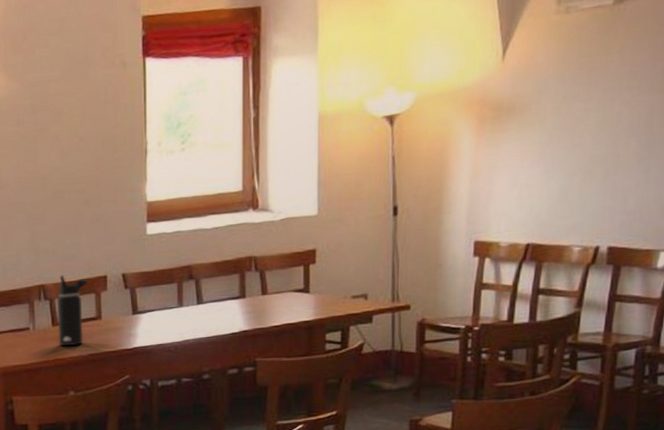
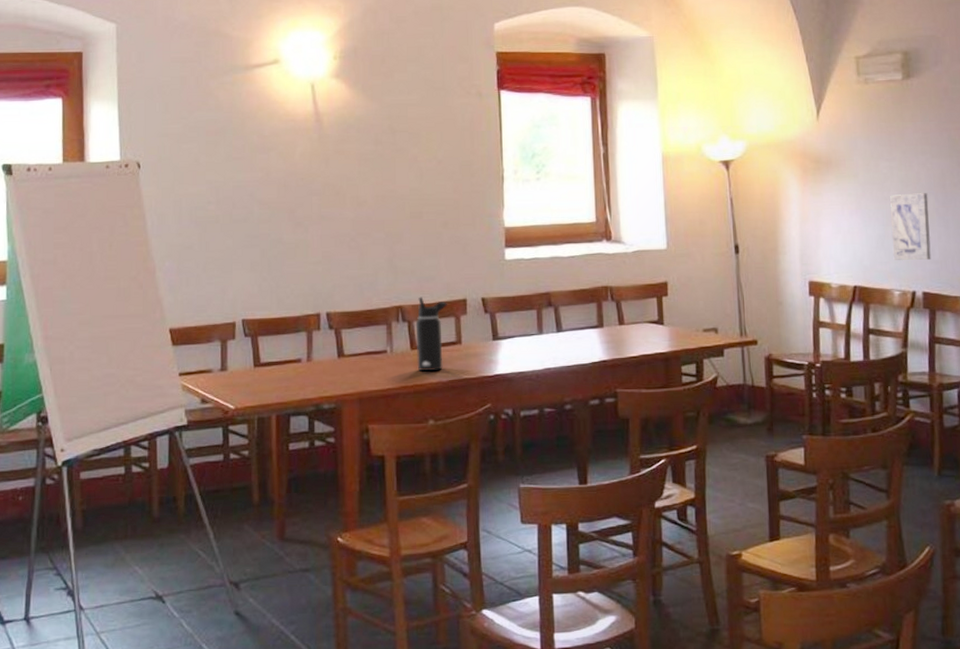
wall art: none [577,135,629,214] -> present [890,193,931,261]

